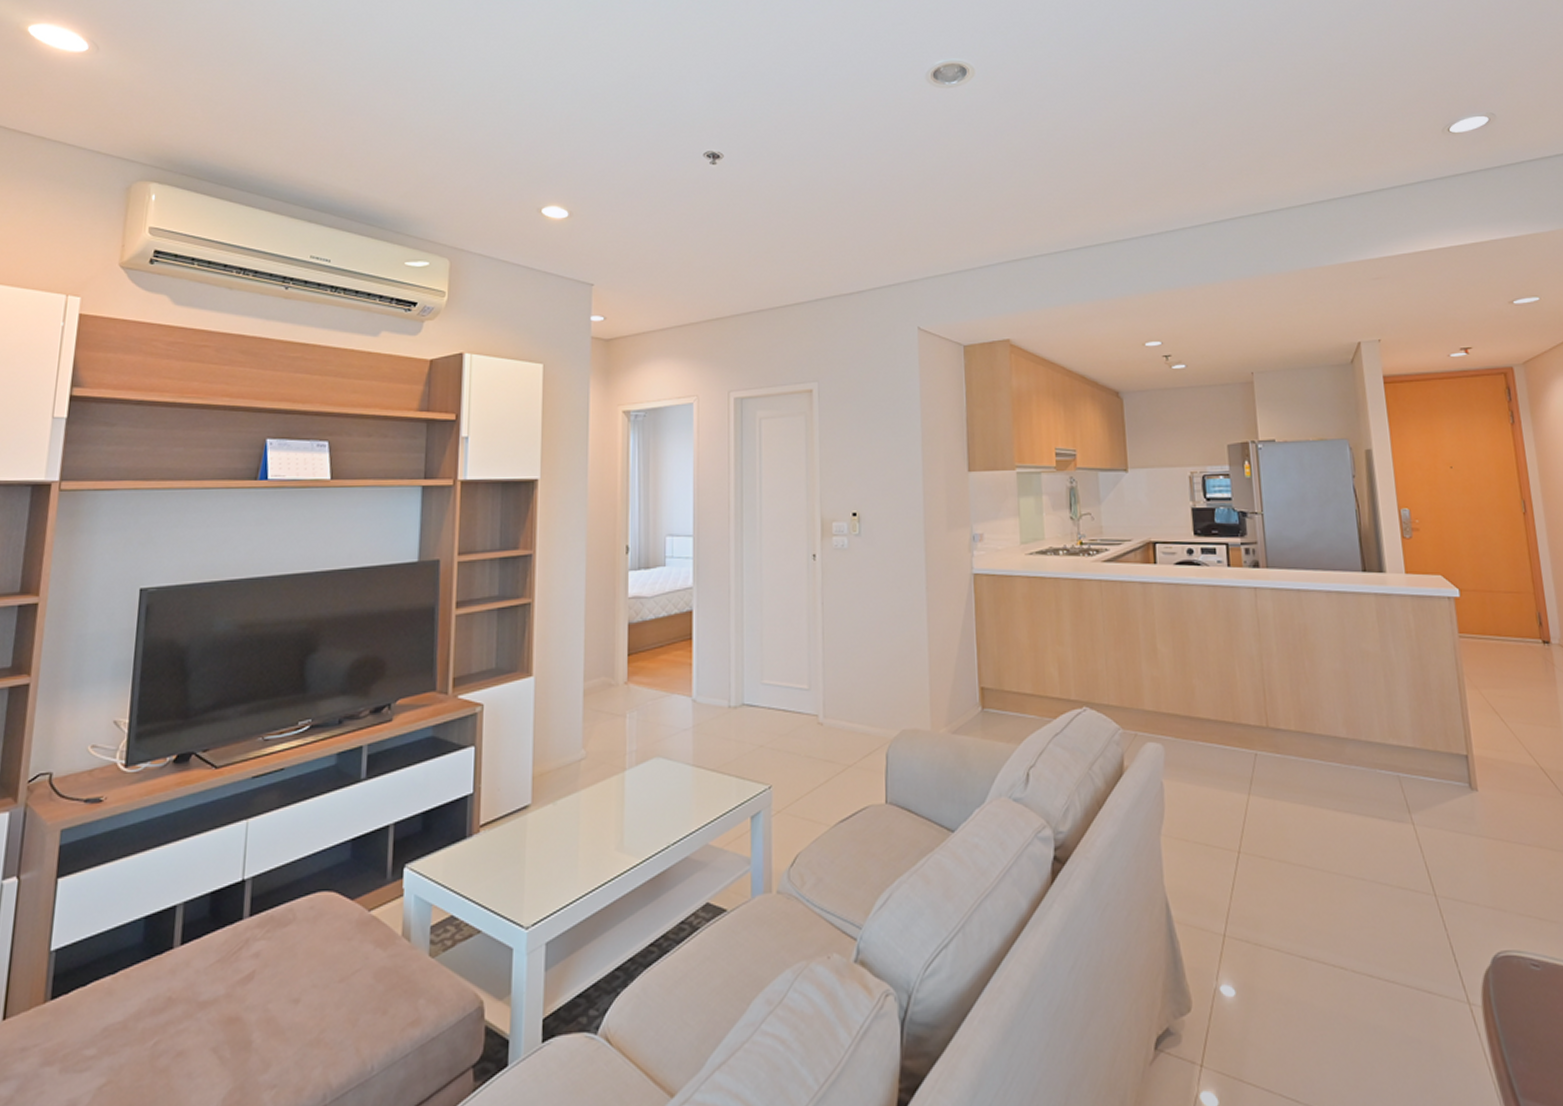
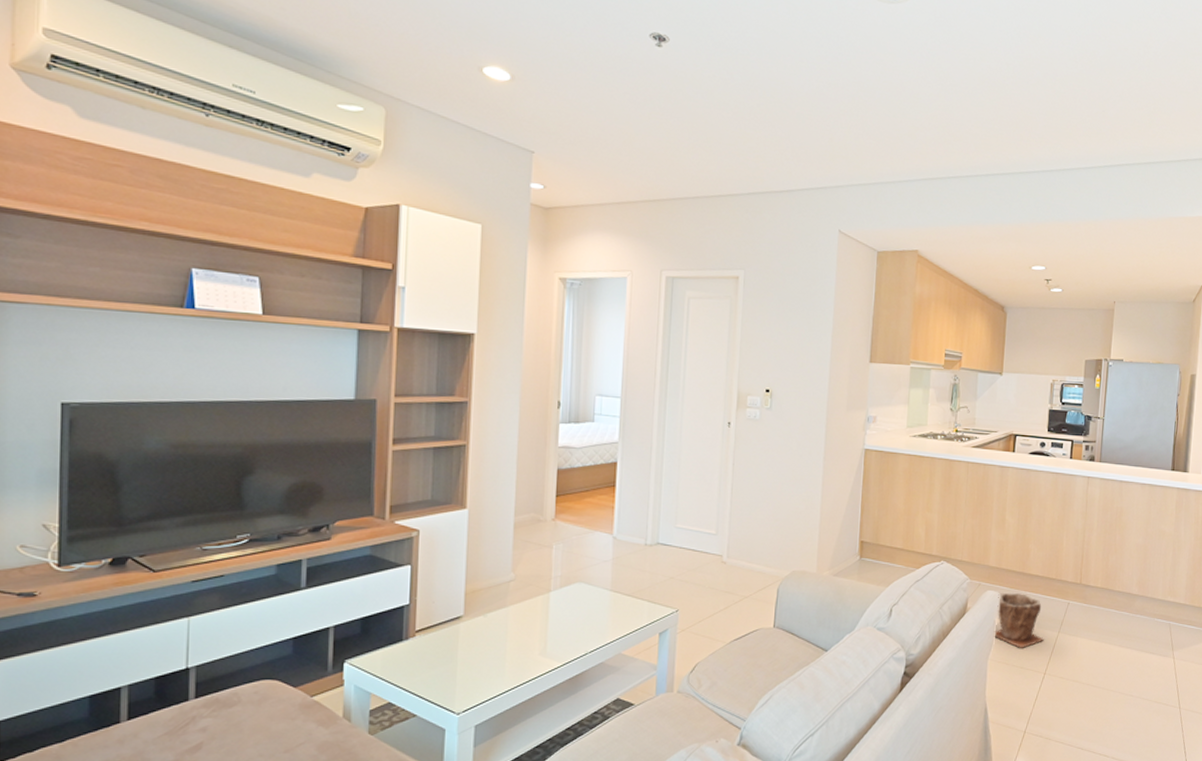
plant pot: none [1161,743,1231,818] -> present [993,592,1044,648]

